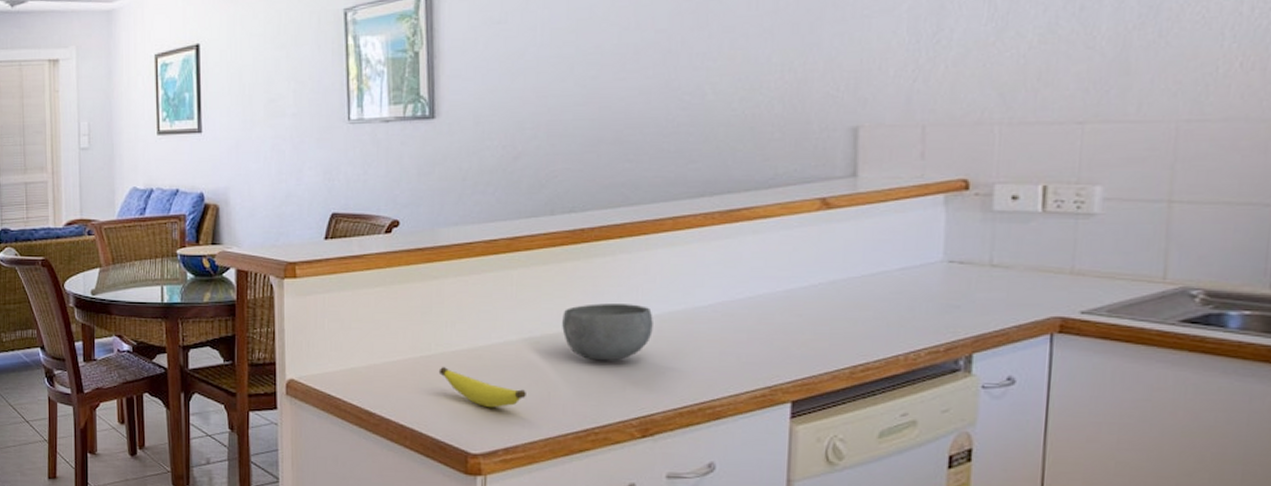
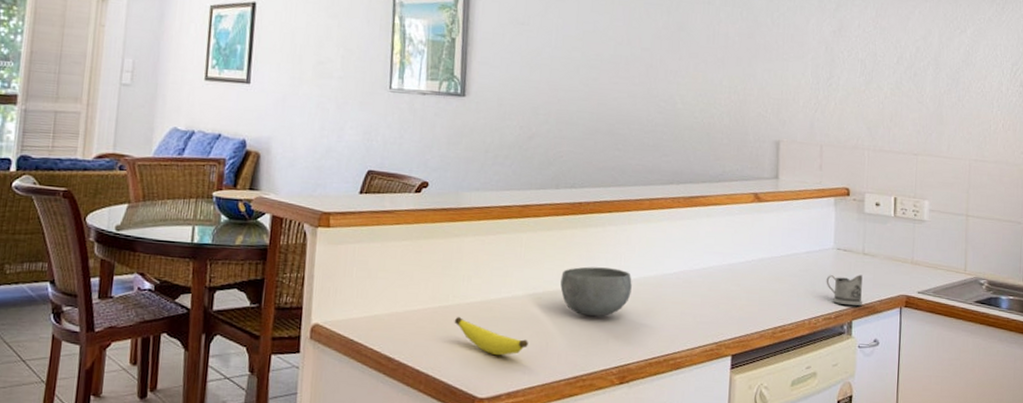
tea glass holder: none [931,293,989,334] -> present [826,275,863,306]

